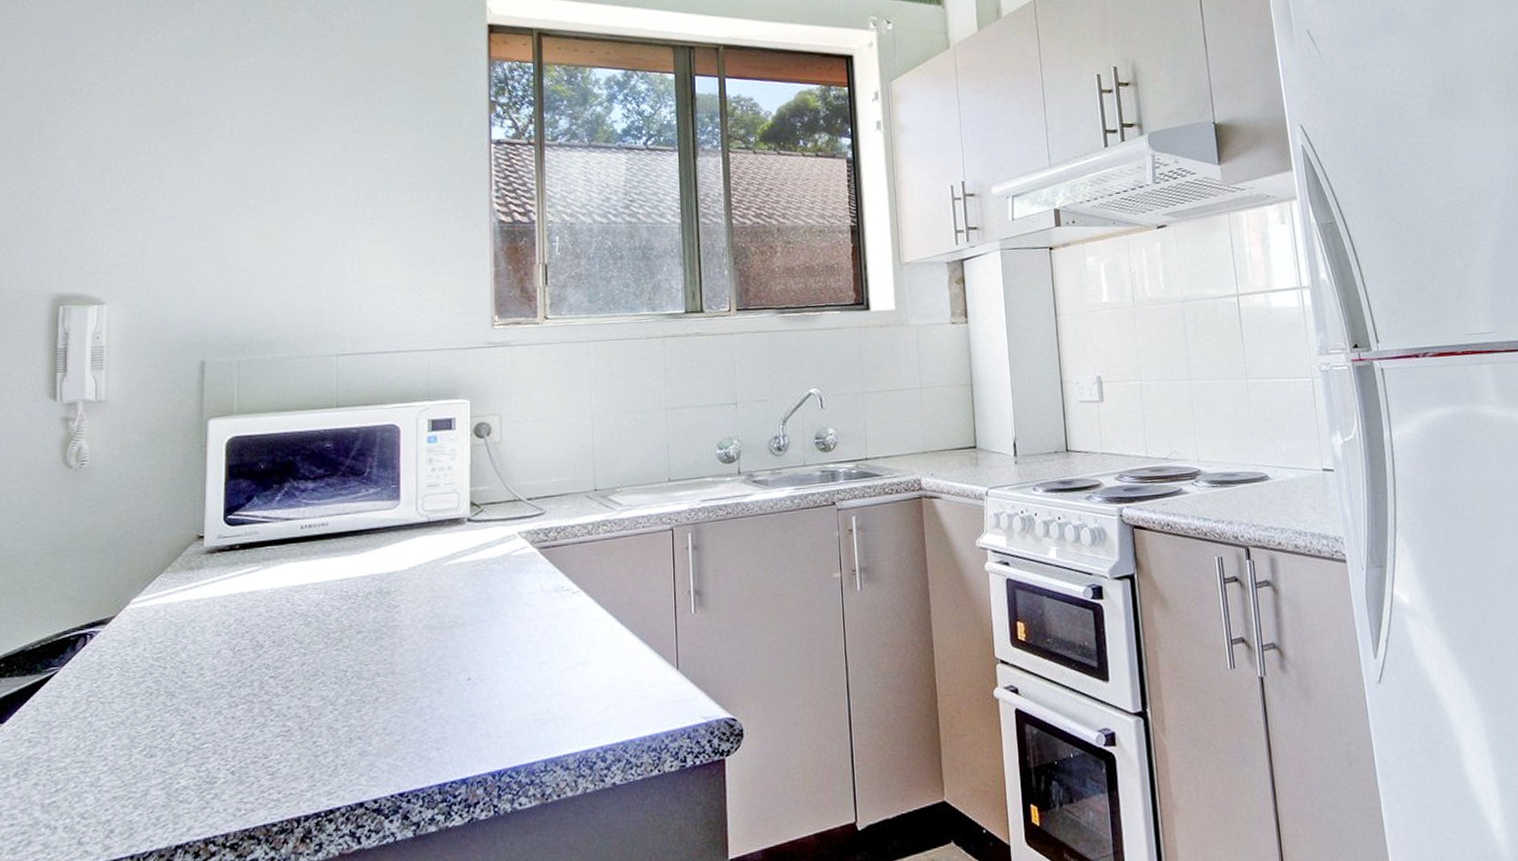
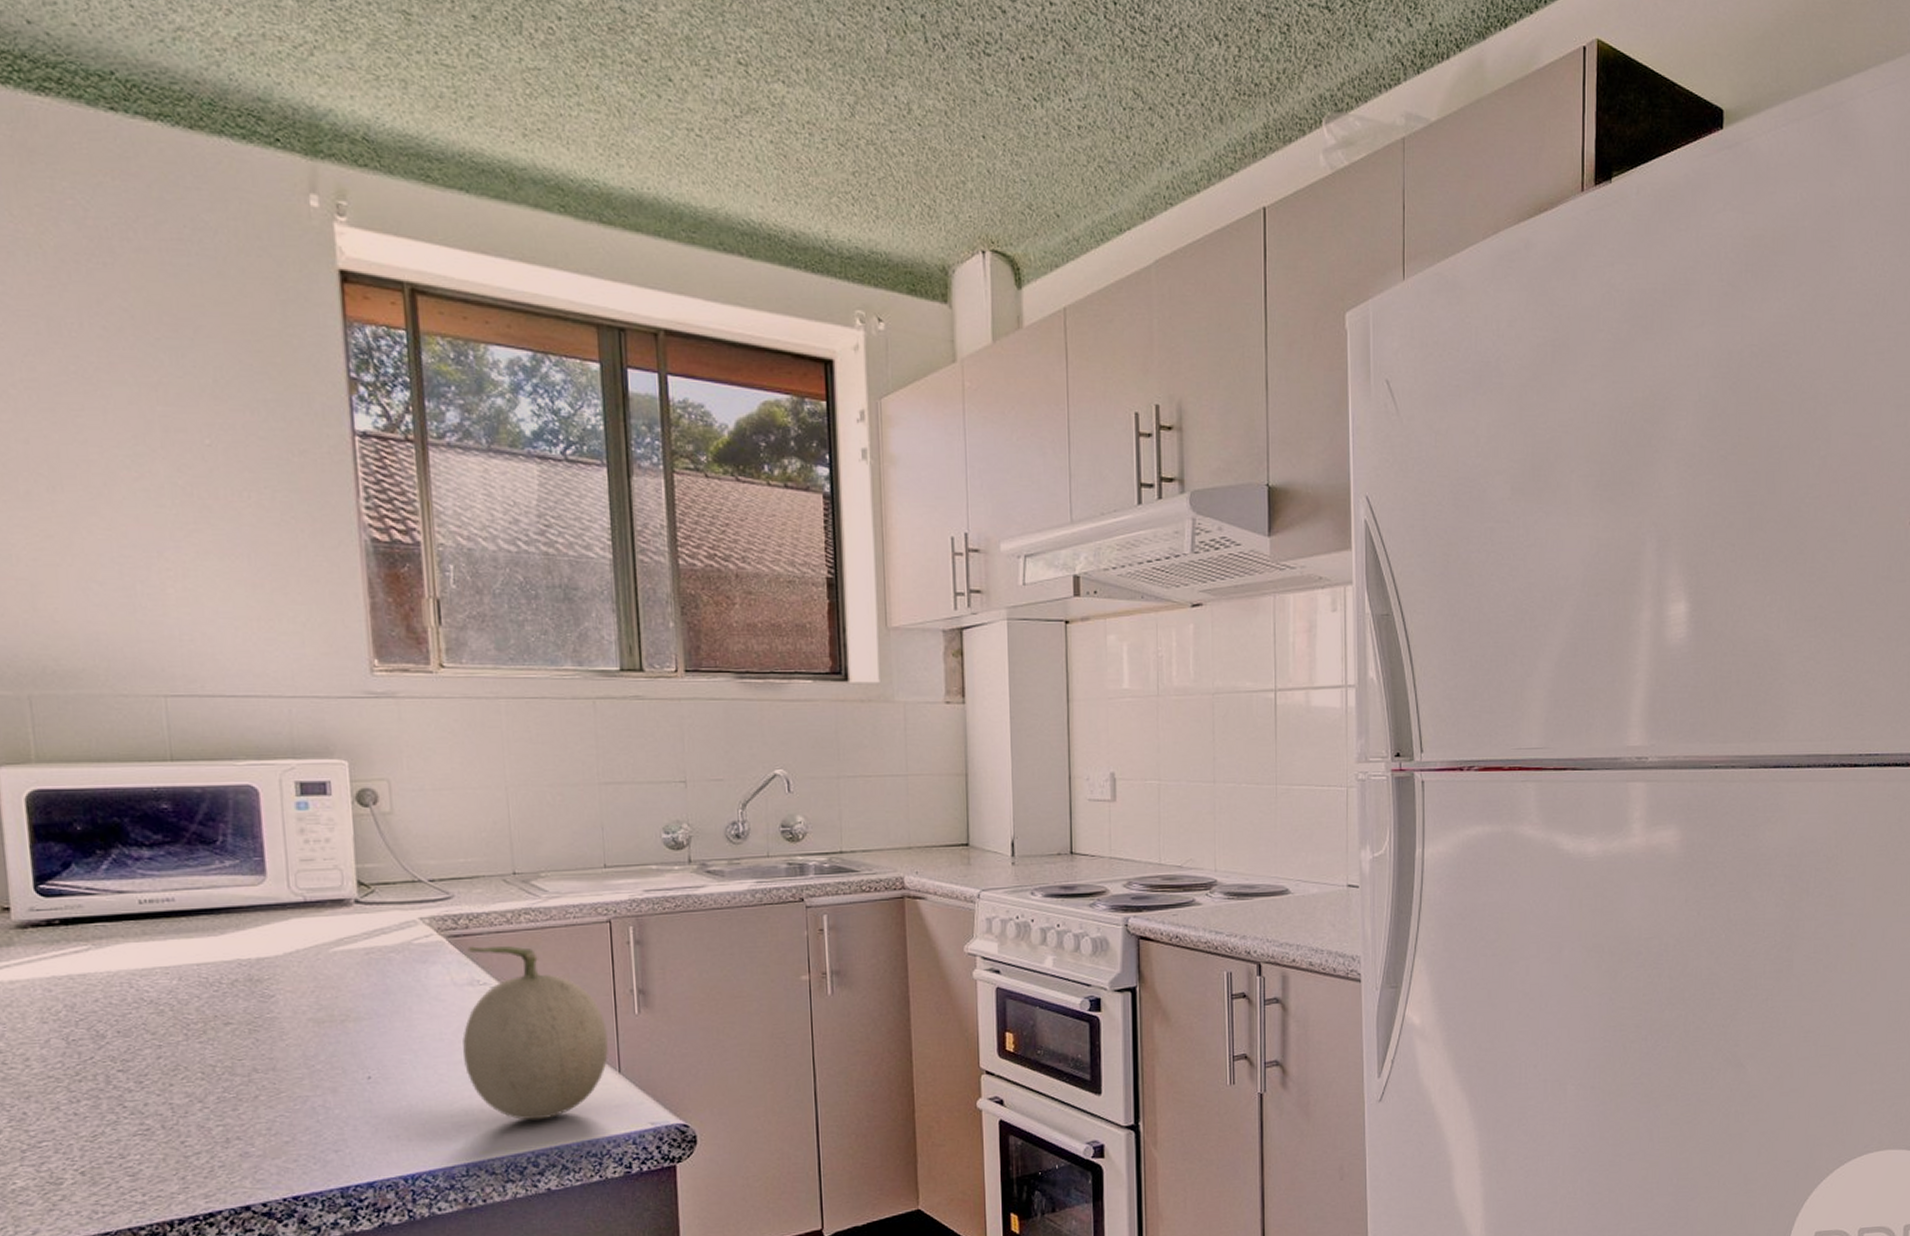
fruit: none [547,554,668,717] -> present [462,945,608,1120]

